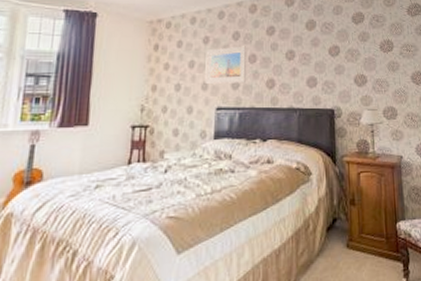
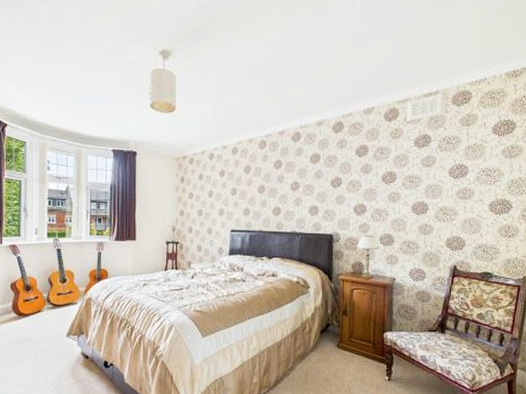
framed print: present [205,46,247,85] -> none [222,178,257,211]

